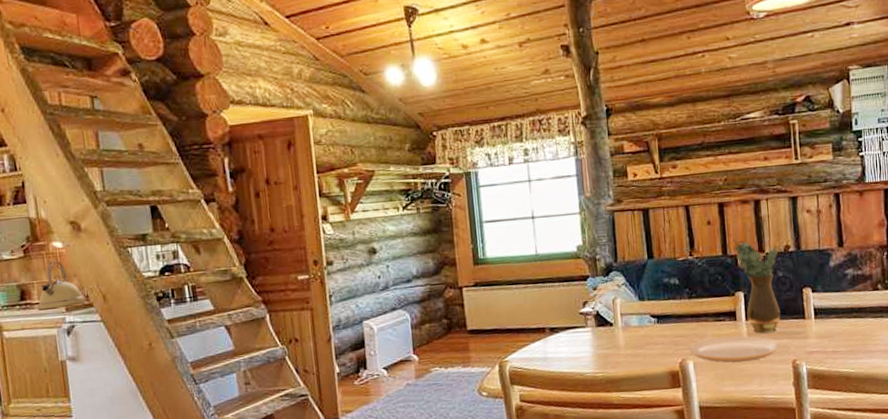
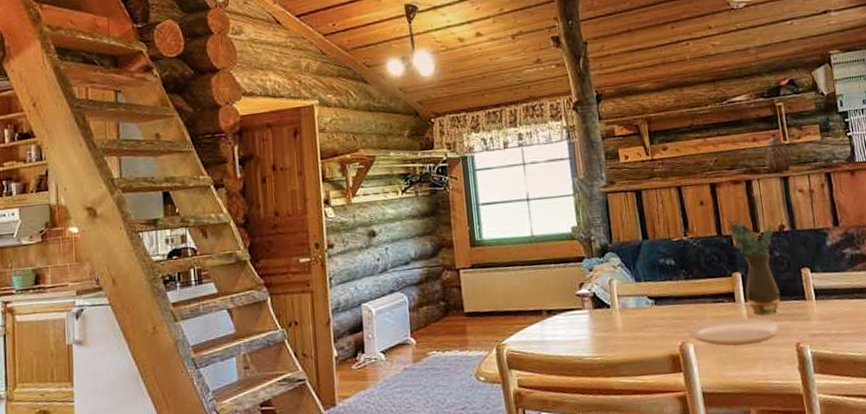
kettle: present [38,260,86,310] -> none [50,244,96,294]
decorative jar: none [774,152,802,193] -> present [764,133,792,173]

